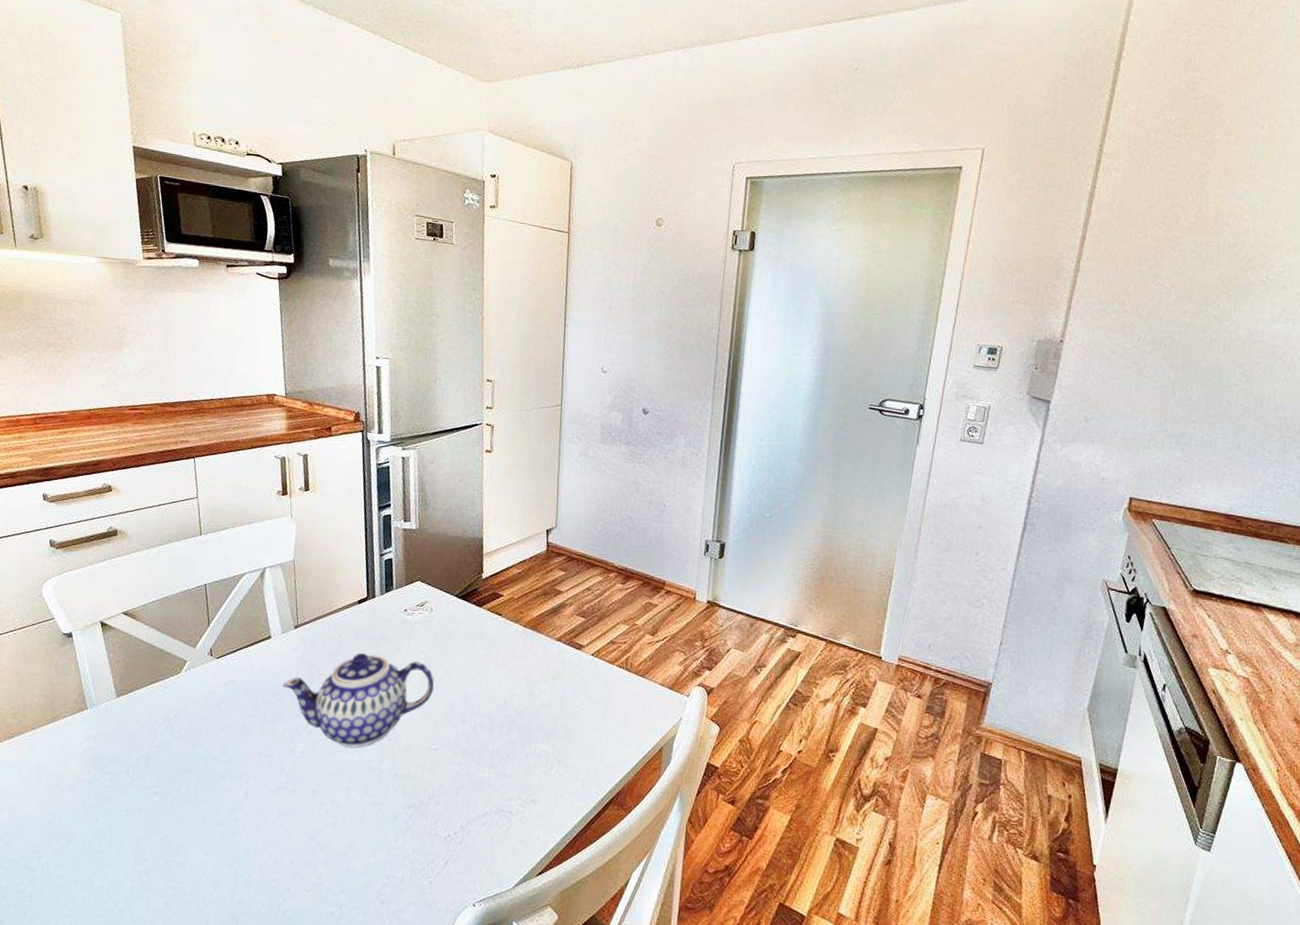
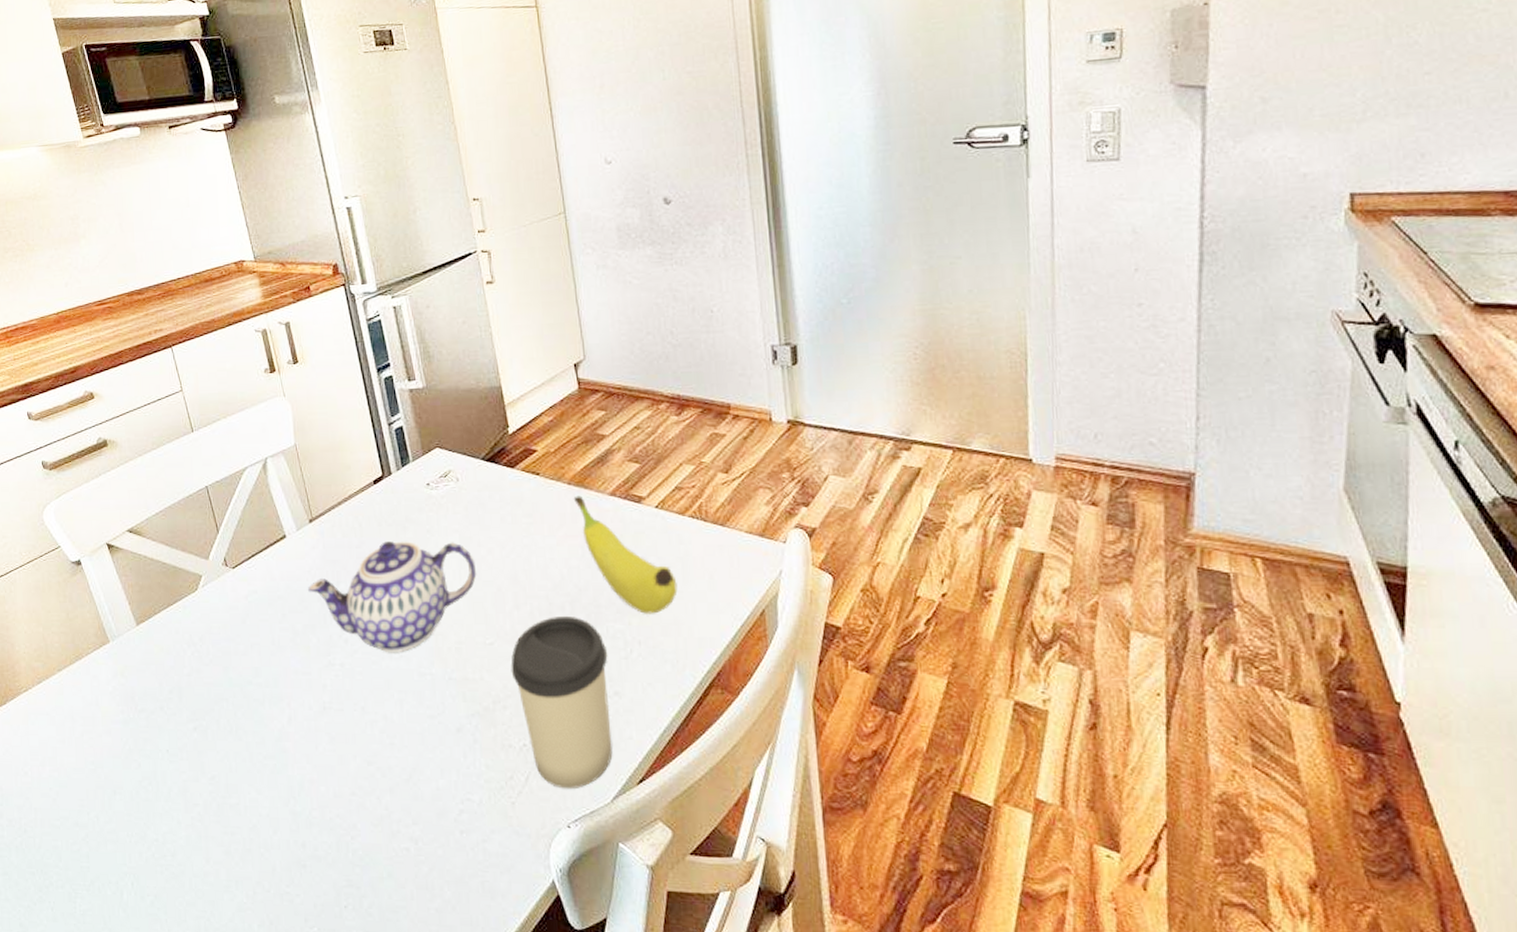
cup: none [448,733,532,875] -> present [511,617,613,790]
fruit: none [526,637,598,741] -> present [573,495,678,614]

